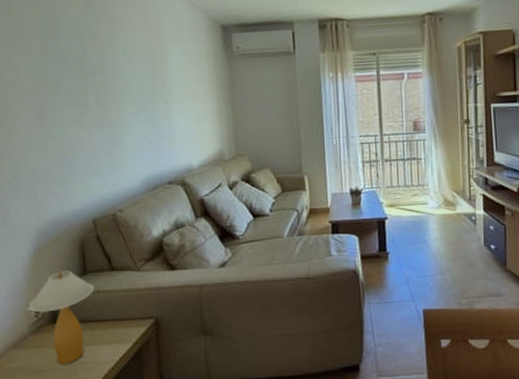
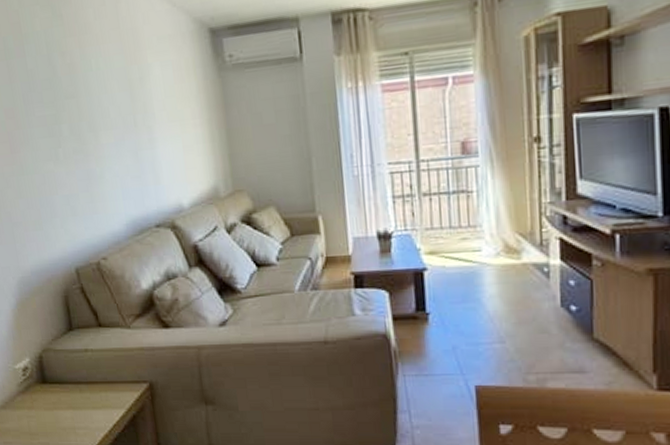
table lamp: present [29,267,95,365] -> none [16,322,82,429]

